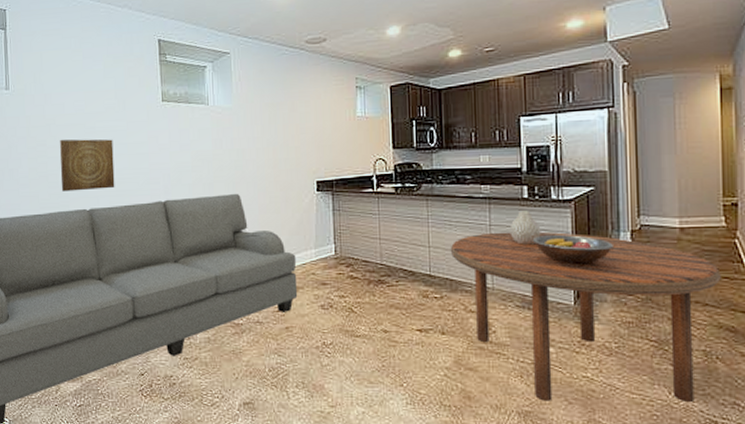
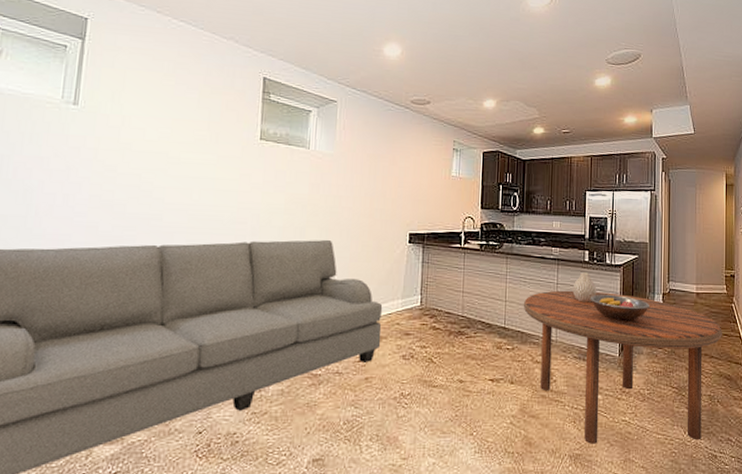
wall art: present [60,139,115,192] -> none [128,166,199,225]

